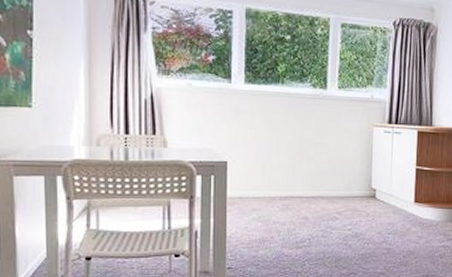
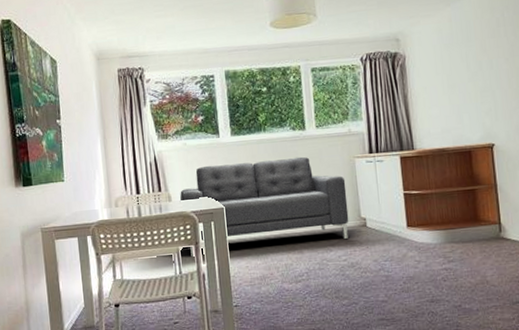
sofa: none [178,112,361,212] -> present [180,156,349,257]

